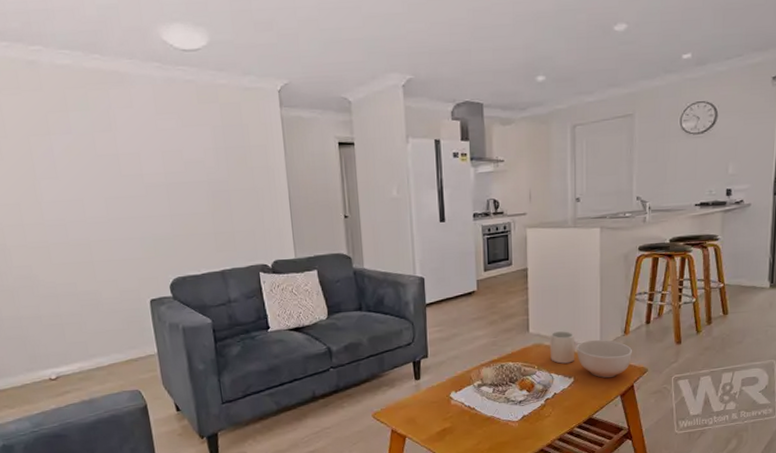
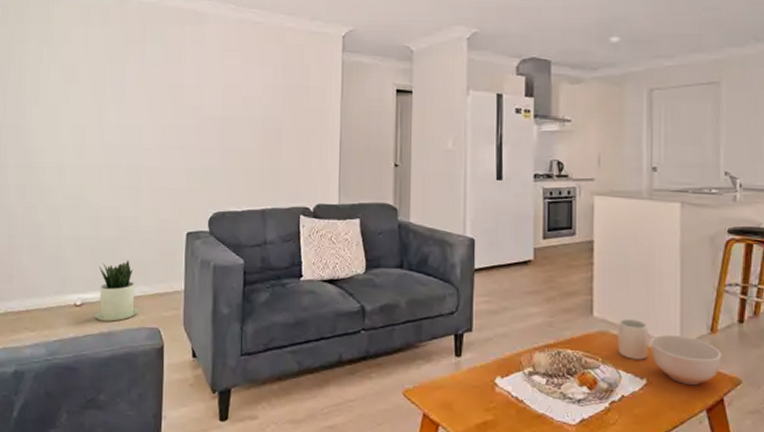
planter: none [66,332,116,391] -> present [95,260,138,322]

